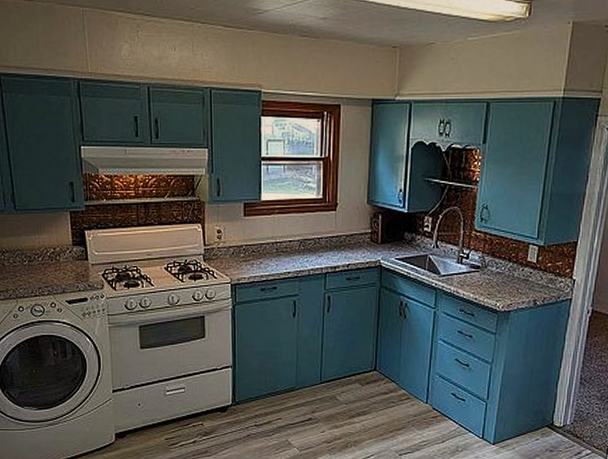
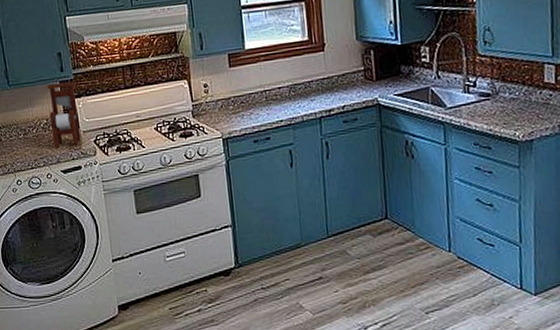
paper towel holder: none [56,213,89,278] -> present [47,81,81,148]

